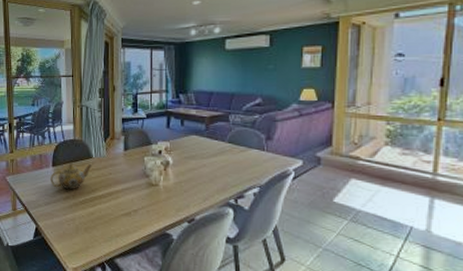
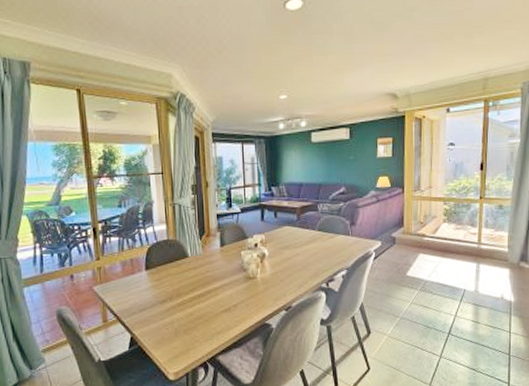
teapot: present [50,162,92,190] -> none [144,264,188,293]

